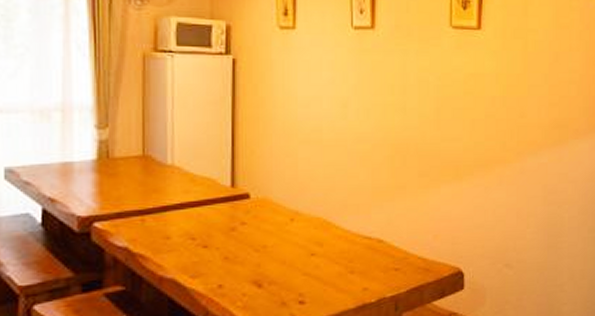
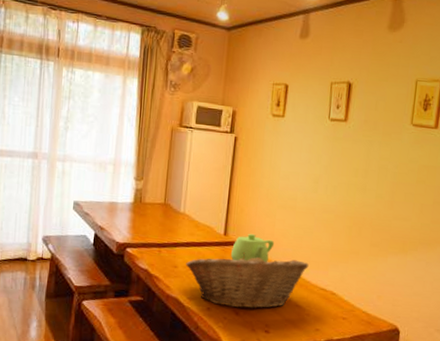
fruit basket: none [182,206,346,279] -> present [186,253,309,310]
teapot: none [244,180,300,218] -> present [231,233,275,262]

